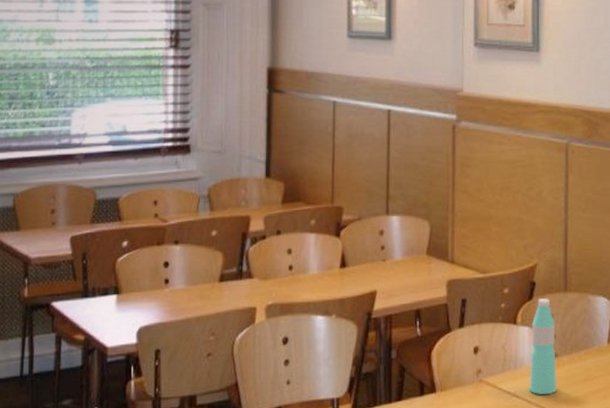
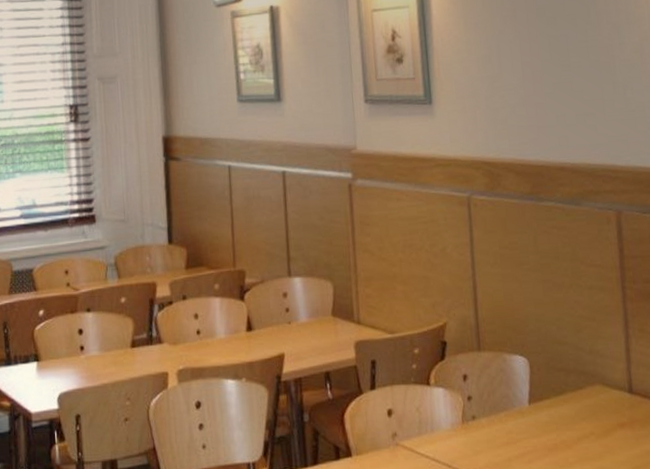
water bottle: present [529,298,558,395] -> none [446,358,478,459]

